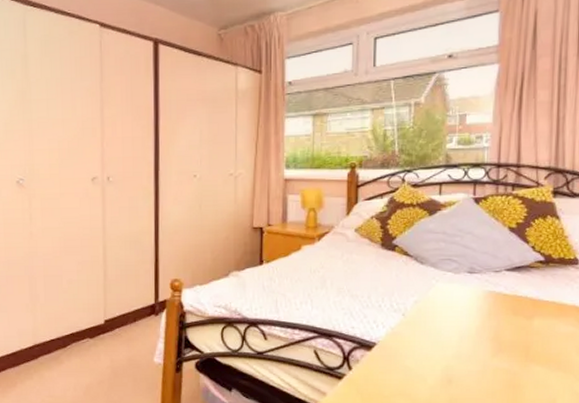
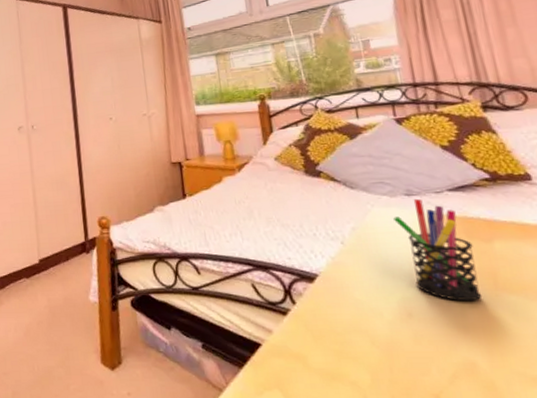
pen holder: none [453,277,516,371] -> present [394,199,482,302]

